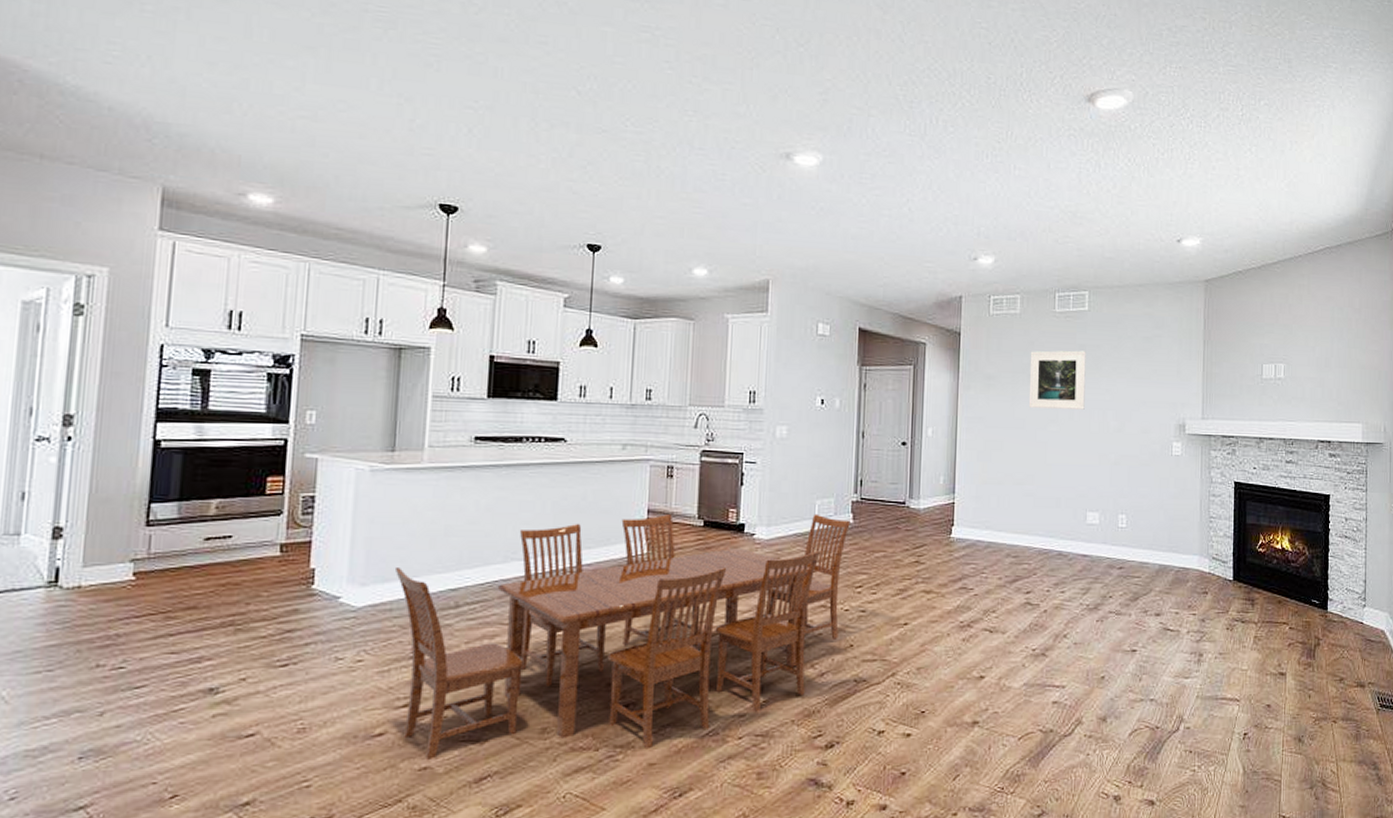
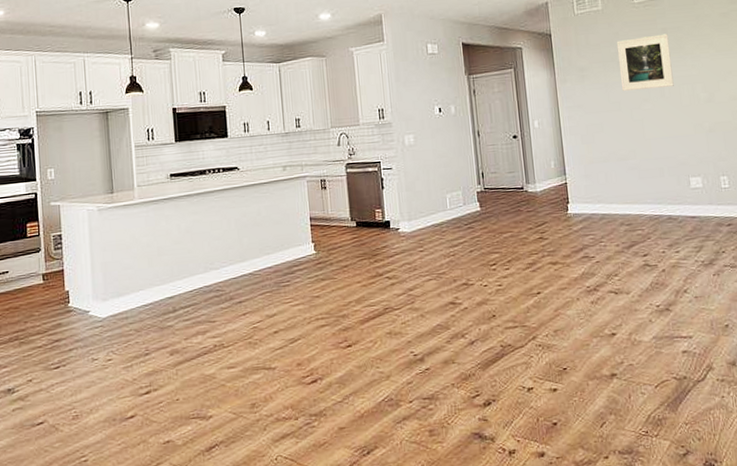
dining set: present [394,513,850,760] -> none [125,206,482,435]

